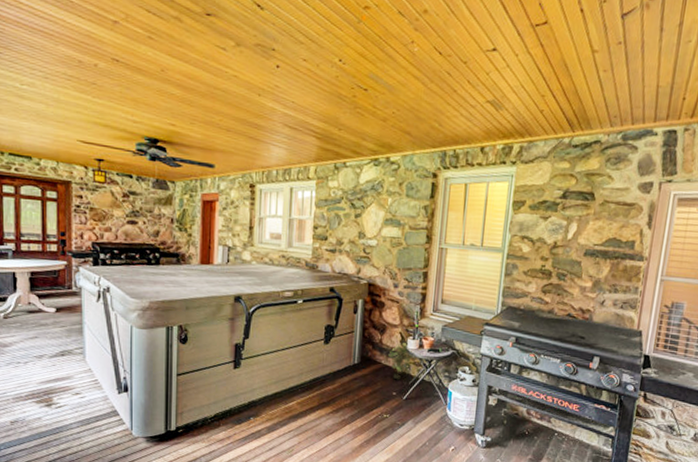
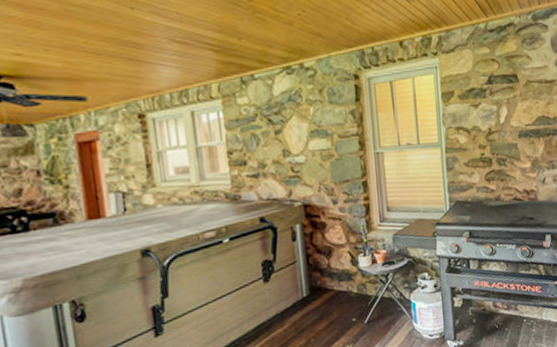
potted plant: present [388,343,415,380] -> none [340,262,368,305]

